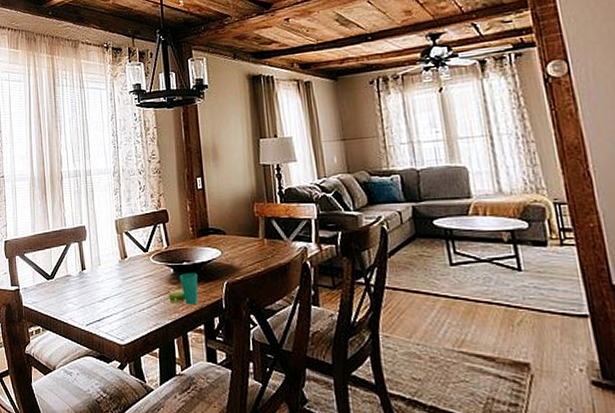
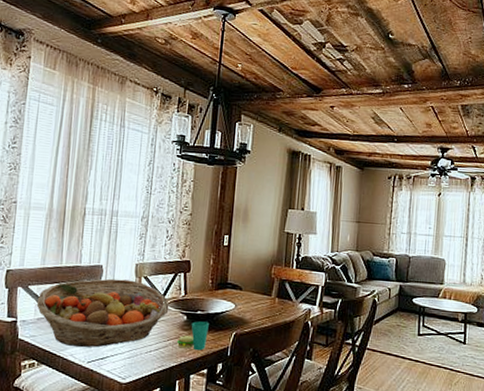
fruit basket: none [33,237,154,309] -> present [36,278,169,348]

